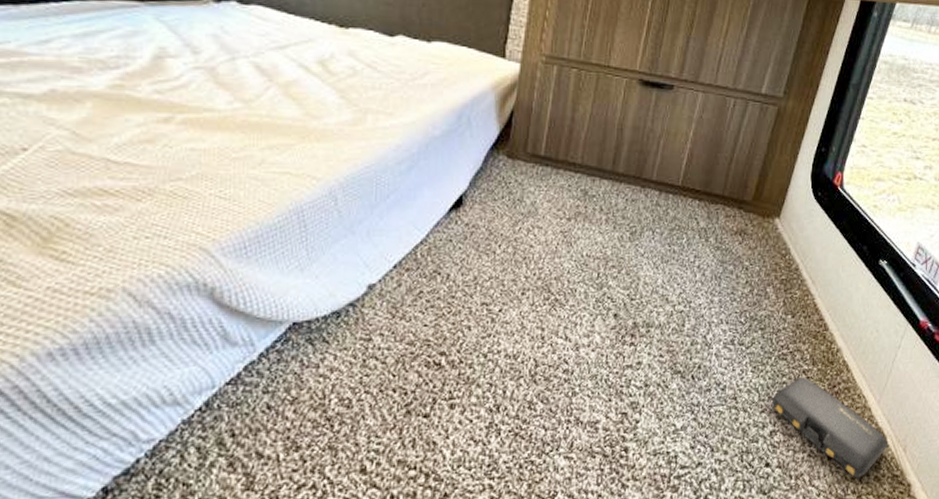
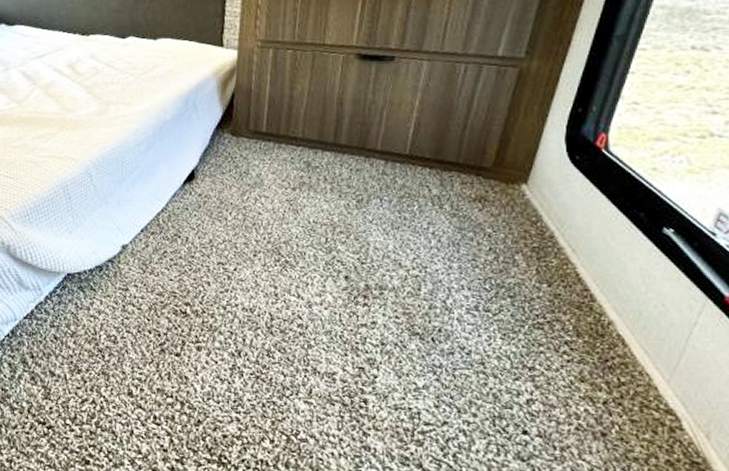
bag: present [771,376,889,479] -> none [526,347,684,460]

